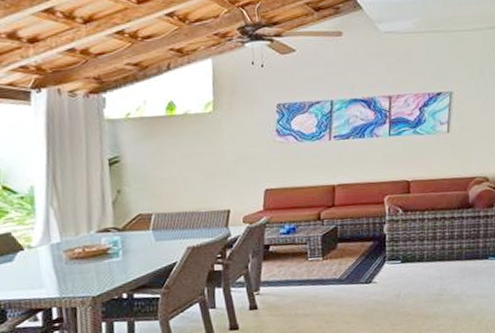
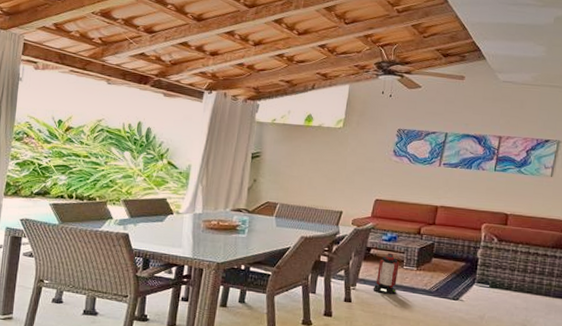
lantern: none [278,246,306,293] -> present [373,252,399,295]

